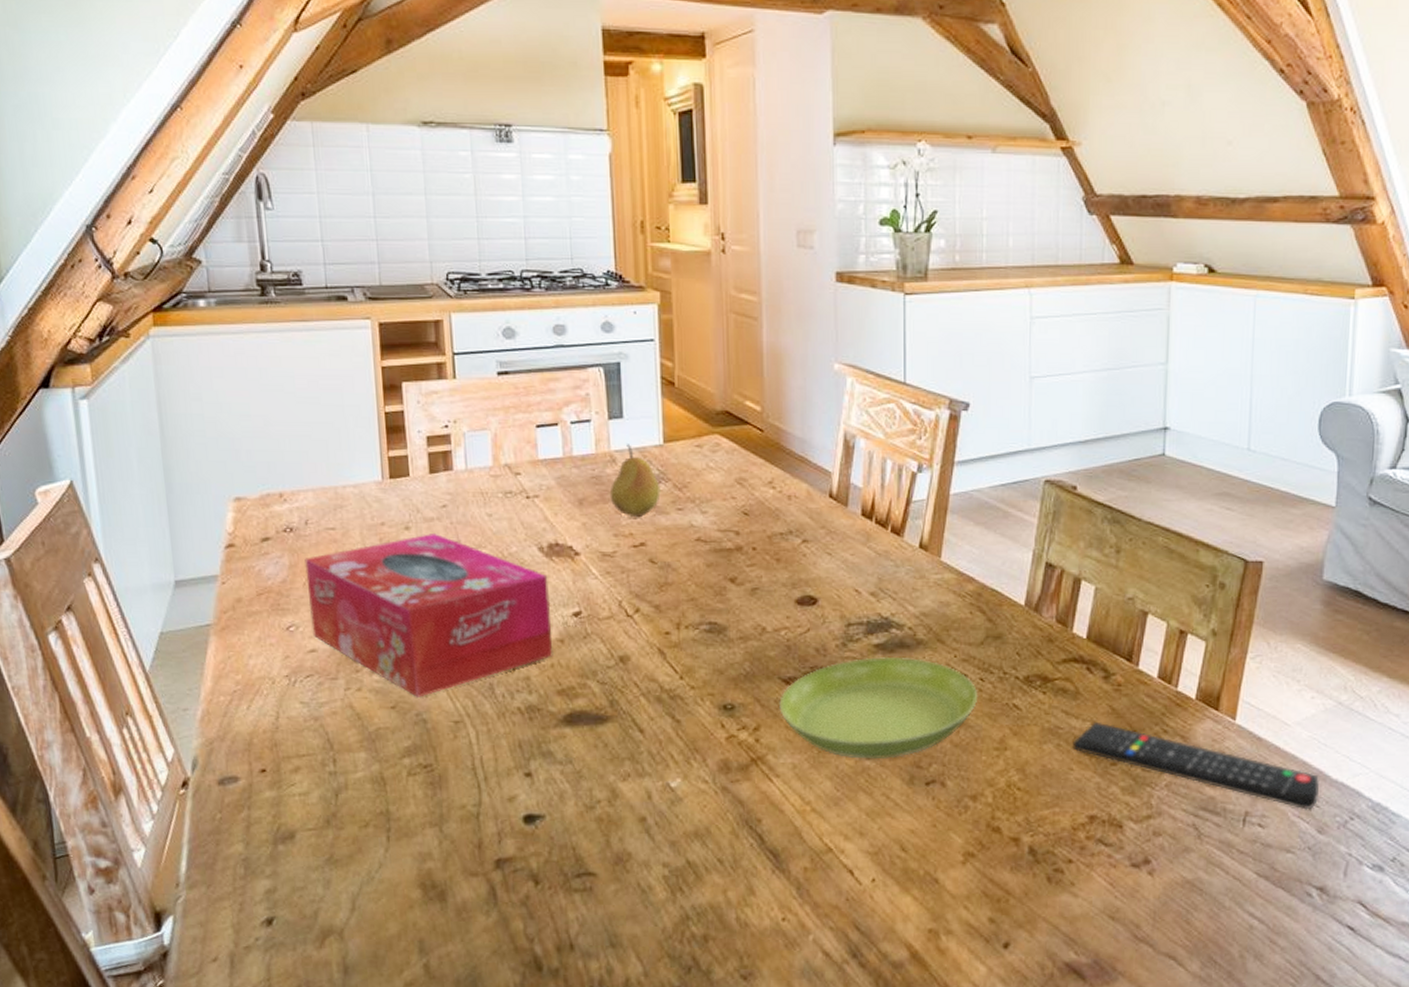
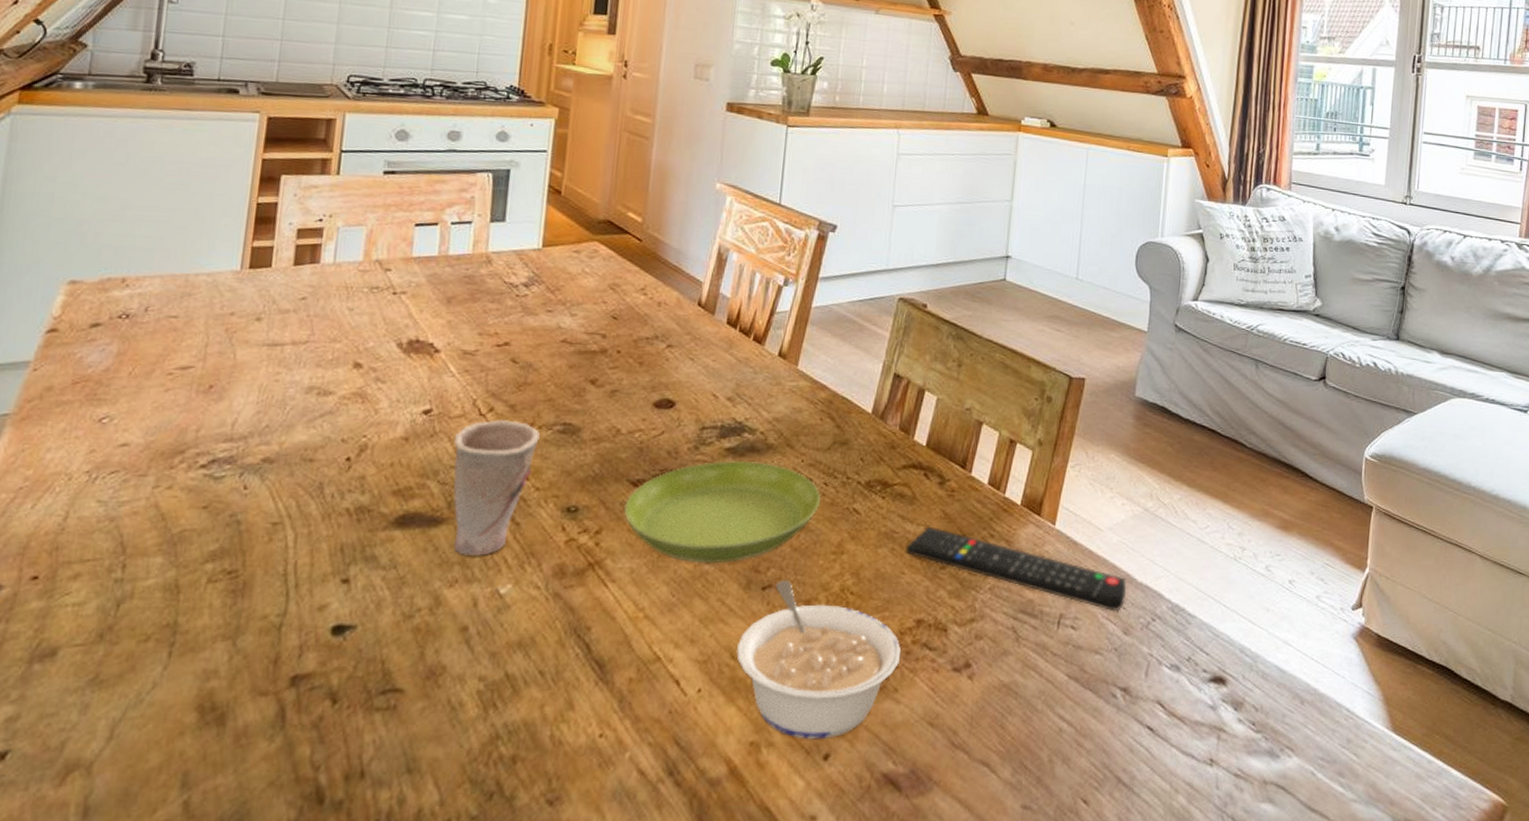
tissue box: present [304,532,553,697] -> none [128,324,402,497]
cup: none [607,620,687,751] -> present [453,419,540,556]
fruit: present [609,444,661,518] -> none [480,246,533,318]
legume: none [907,775,1076,929] -> present [736,579,902,740]

